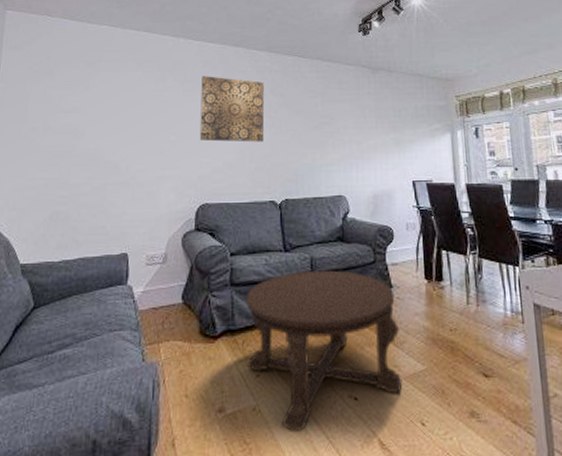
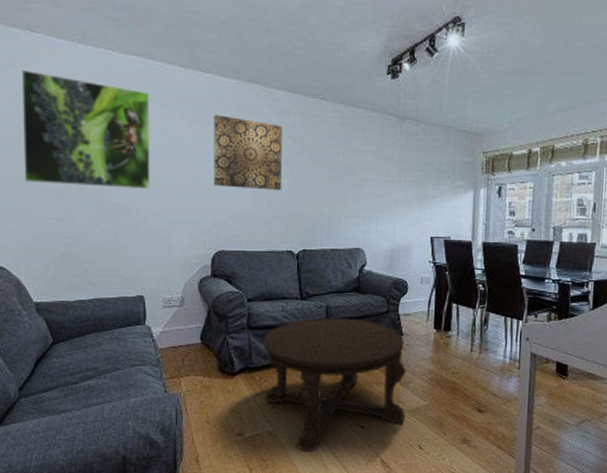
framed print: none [26,47,146,147] -> present [21,69,150,189]

